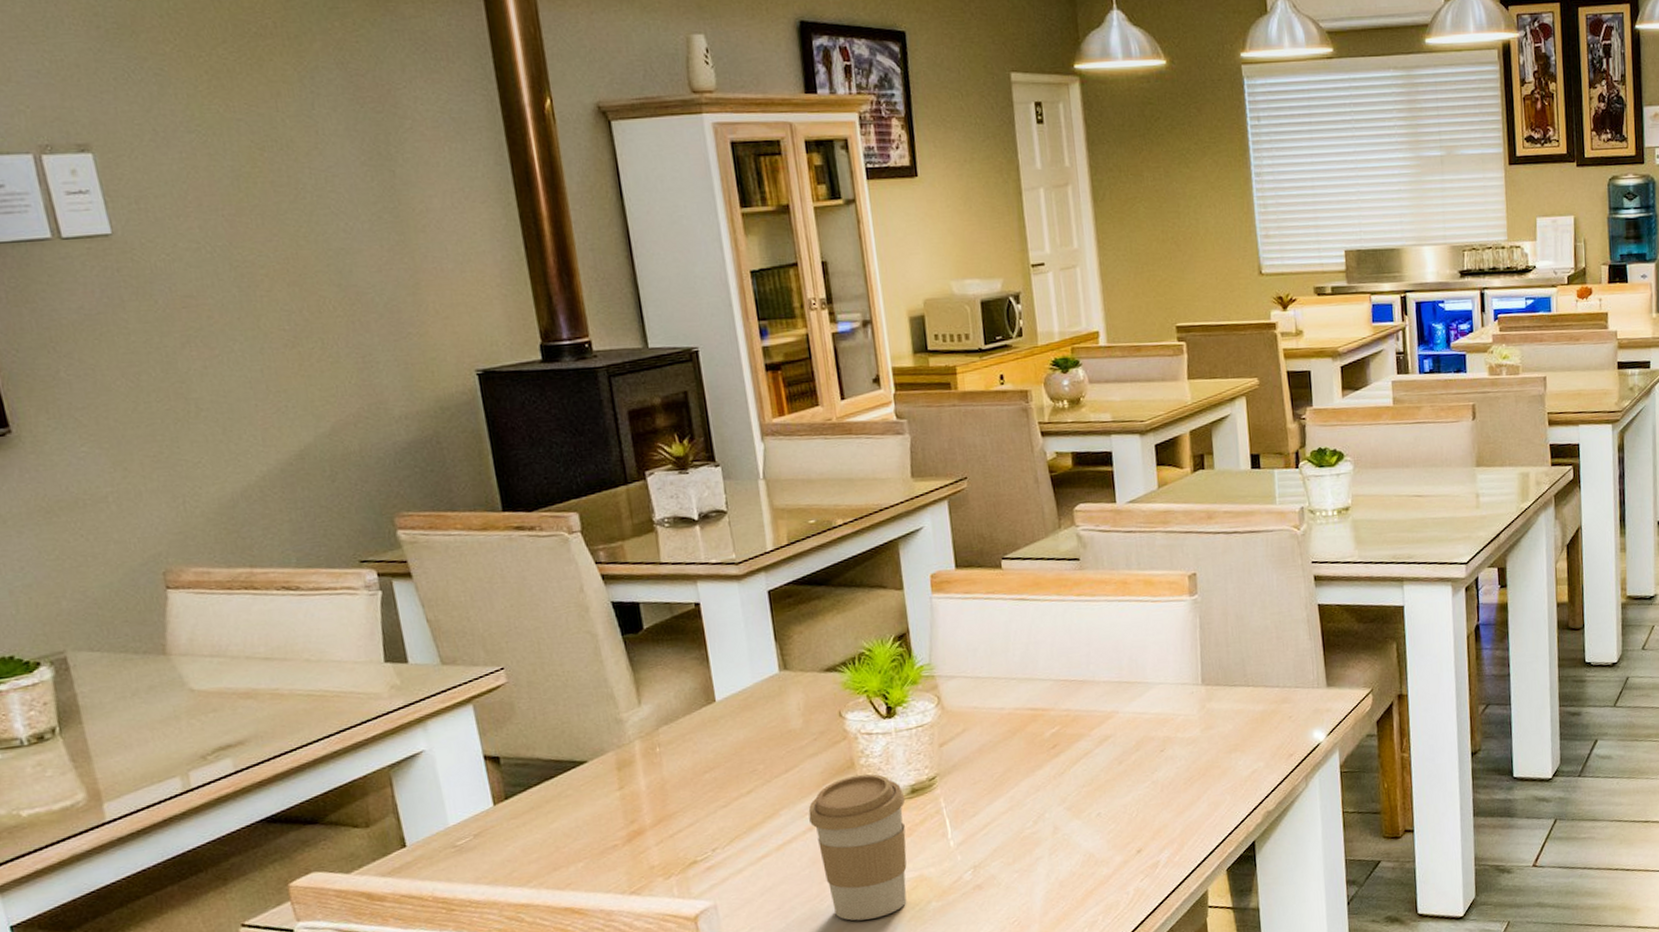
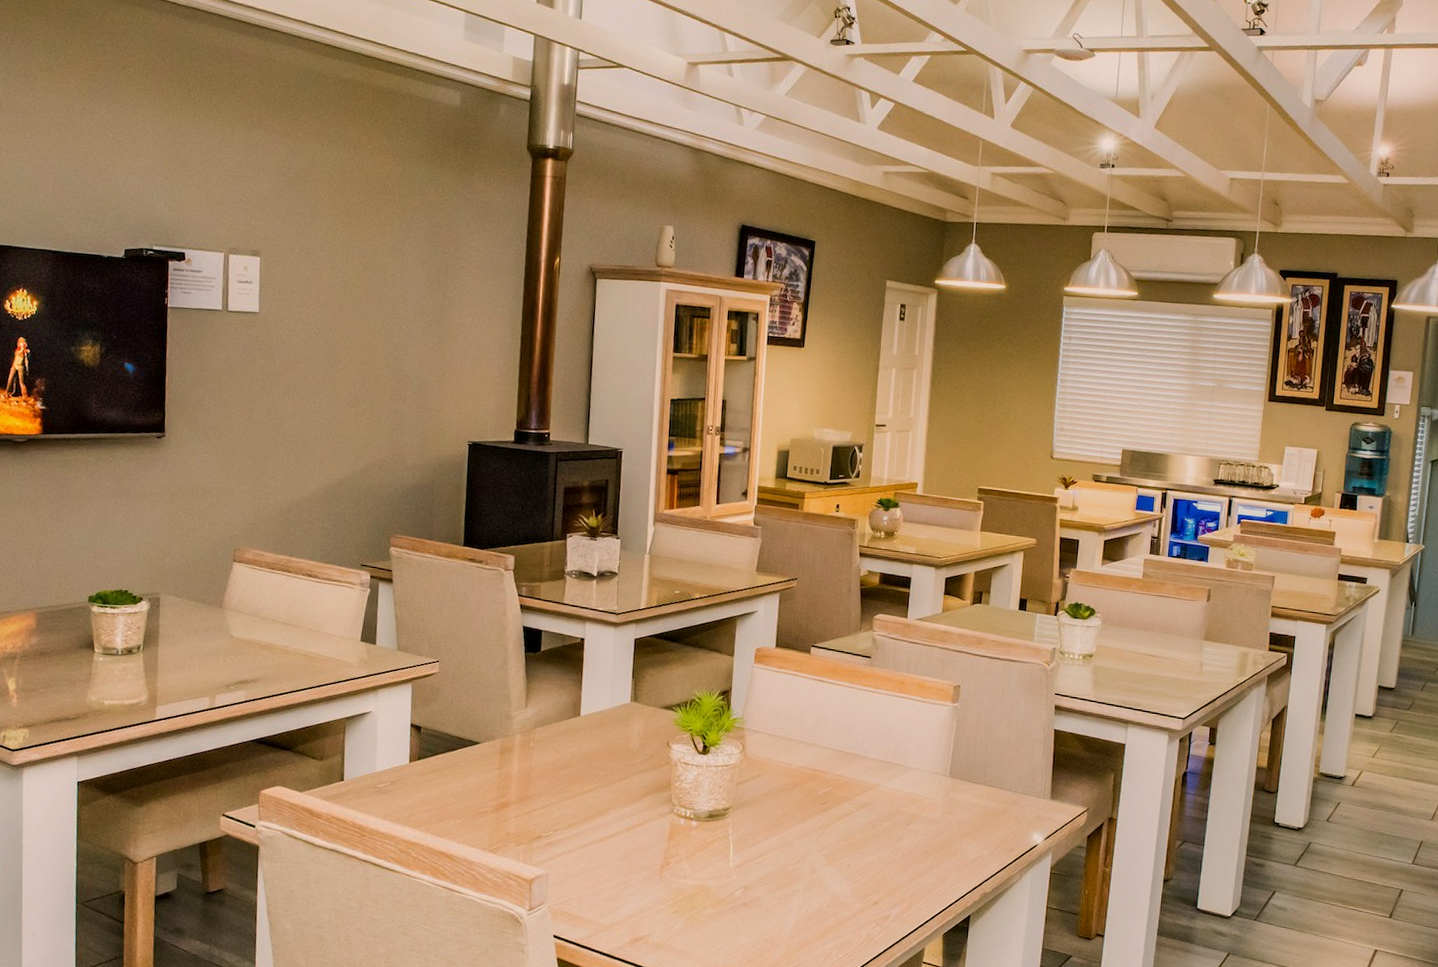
coffee cup: present [808,774,907,921] -> none [629,794,704,912]

